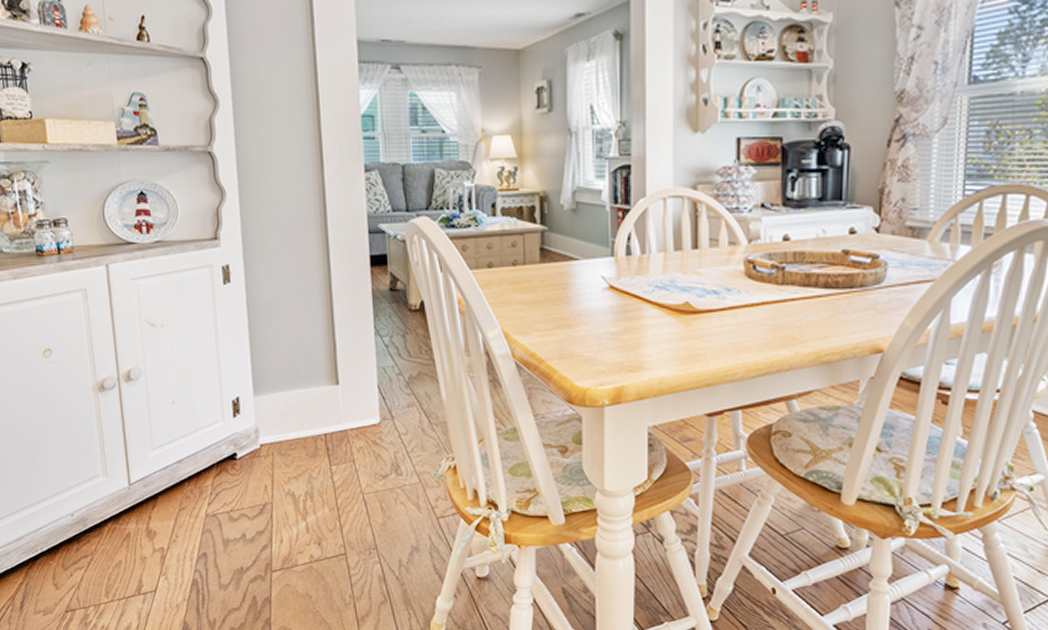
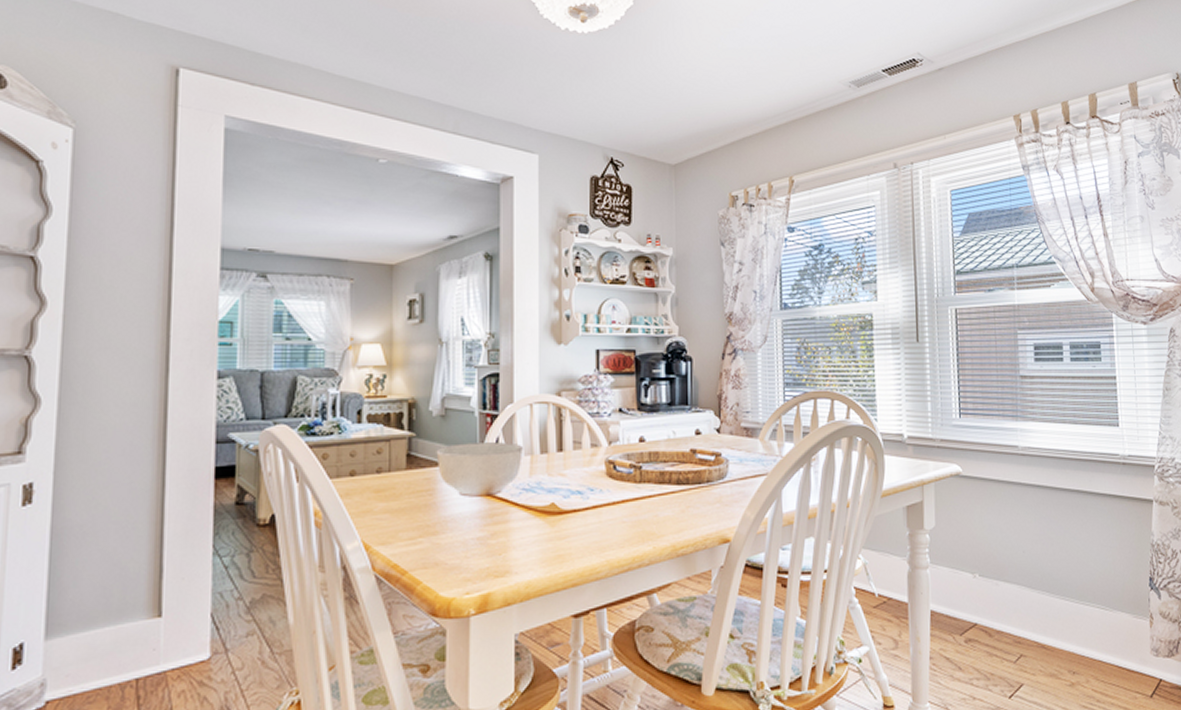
bowl: none [568,238,656,293] -> present [436,442,523,497]

